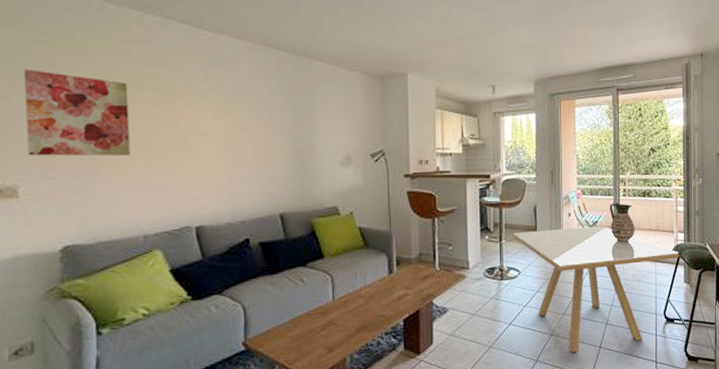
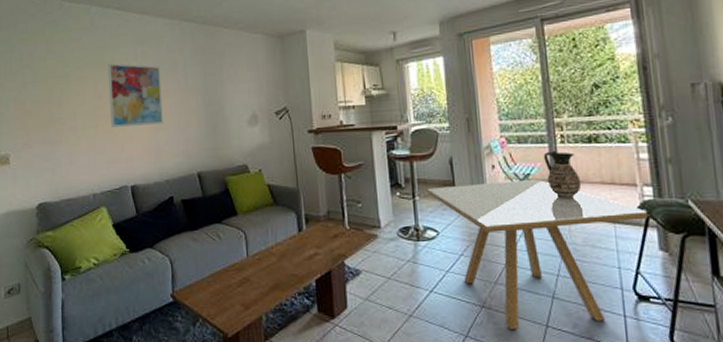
wall art: present [24,69,130,156] -> none [13,61,82,130]
wall art: none [167,86,240,160] -> present [107,63,163,127]

